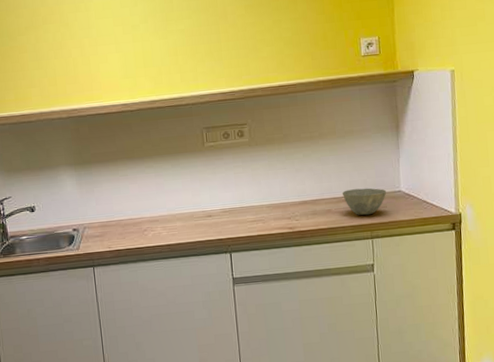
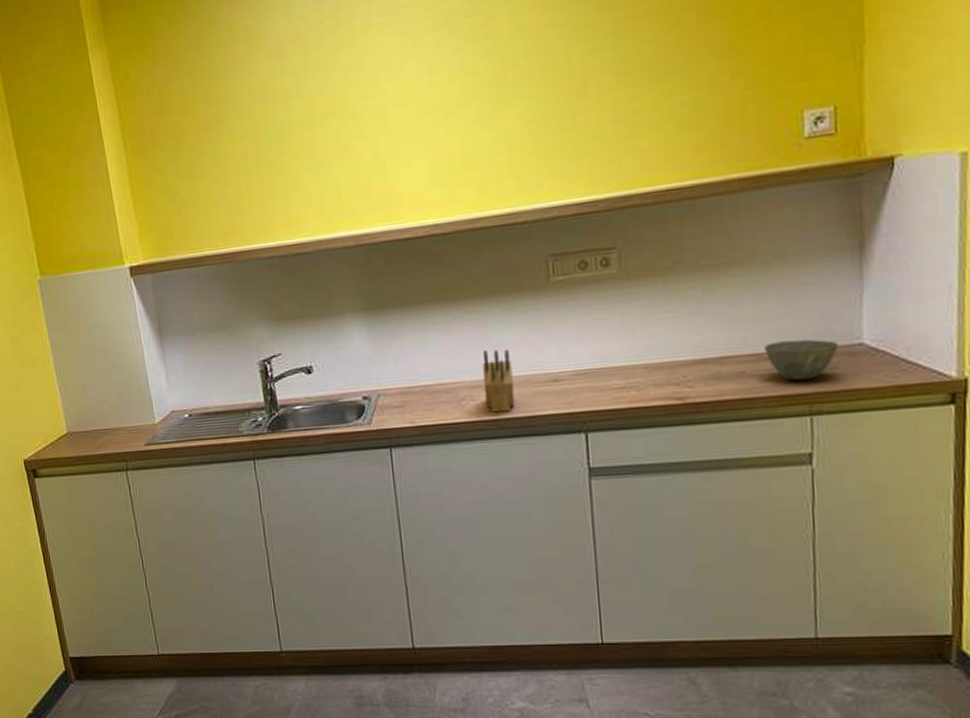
knife block: none [158,193,182,239] -> present [482,349,515,412]

